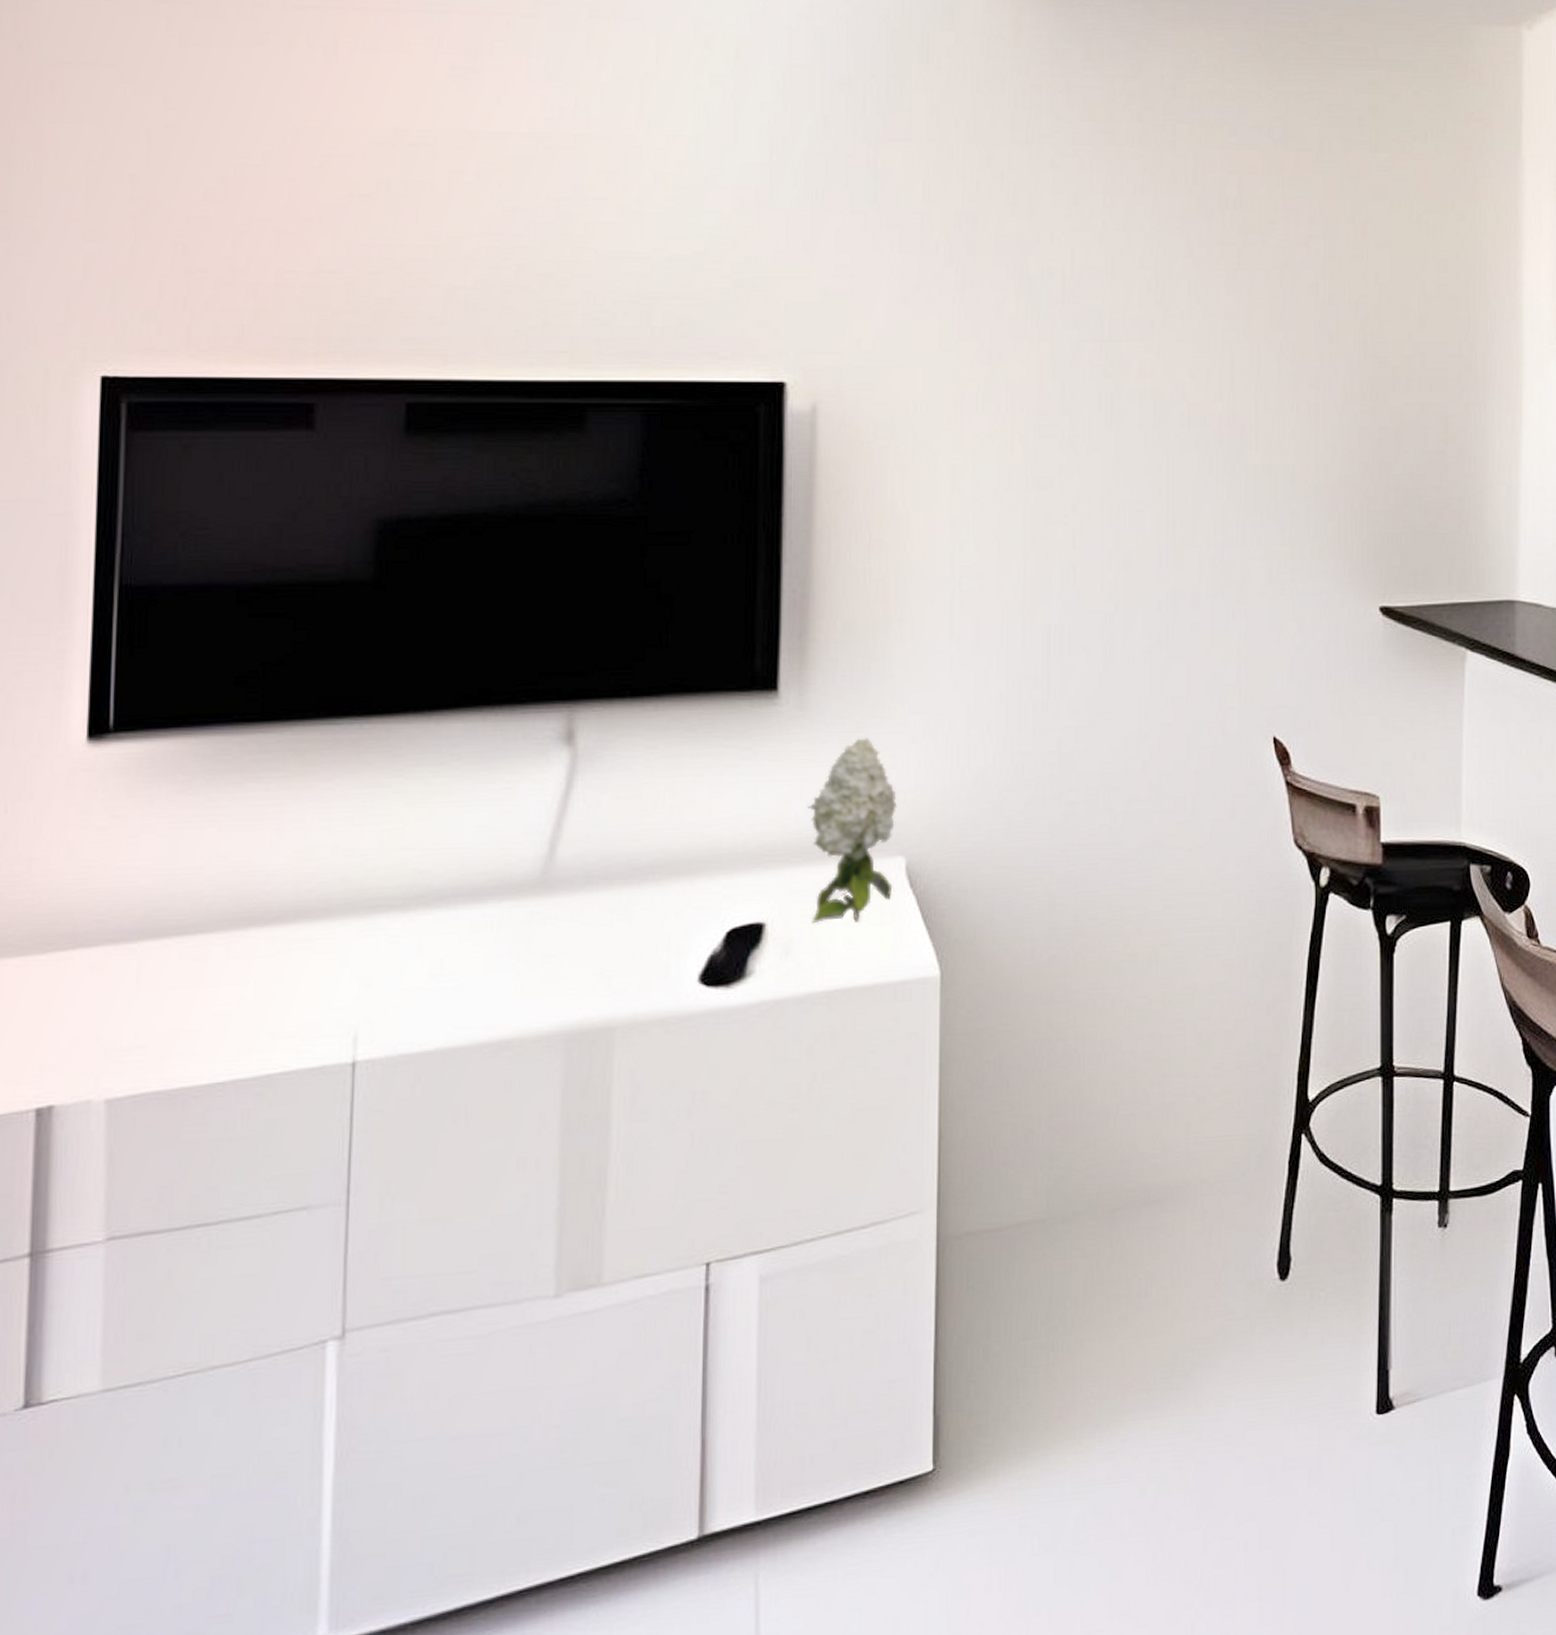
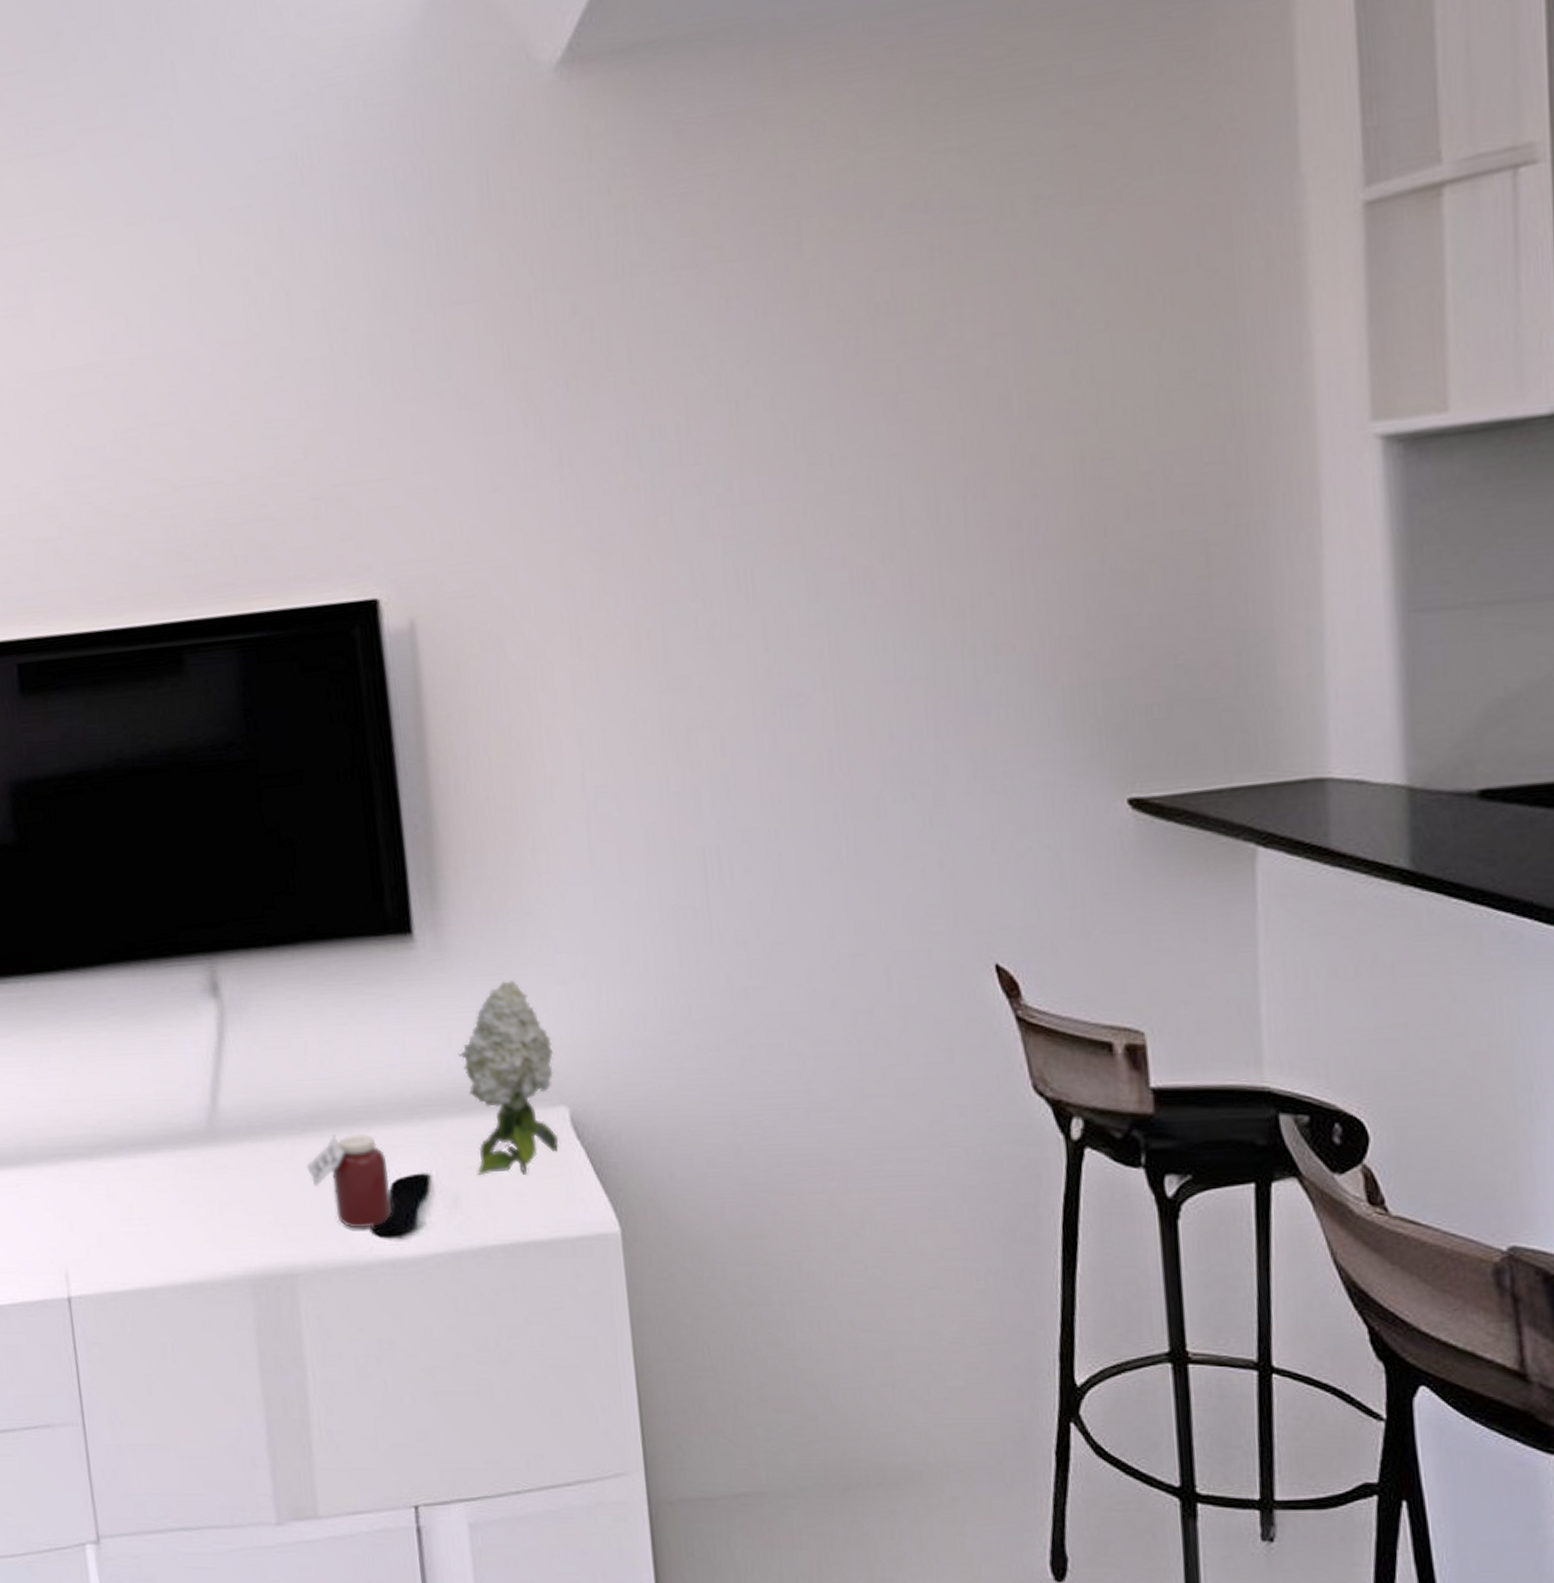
jar: none [640,884,724,979] -> present [306,1134,392,1229]

